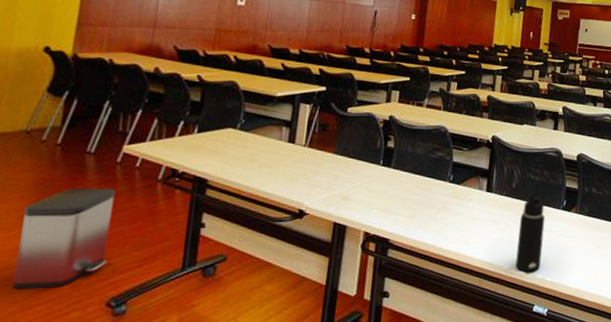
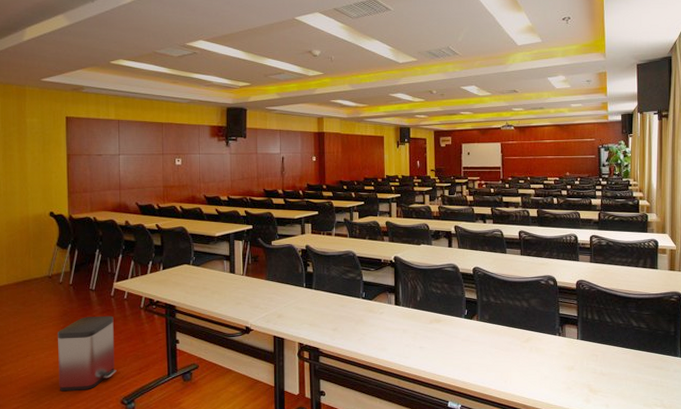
water bottle: present [515,192,548,273] -> none [427,303,450,374]

